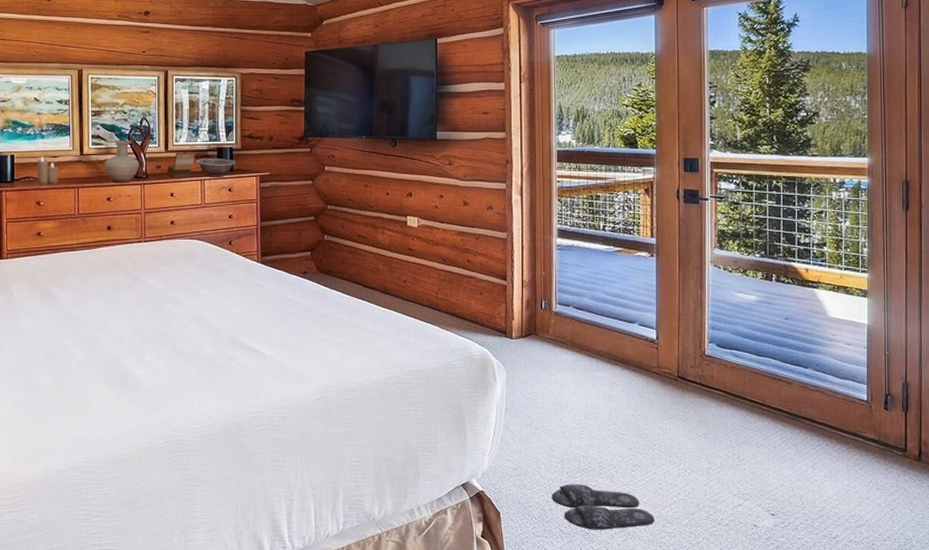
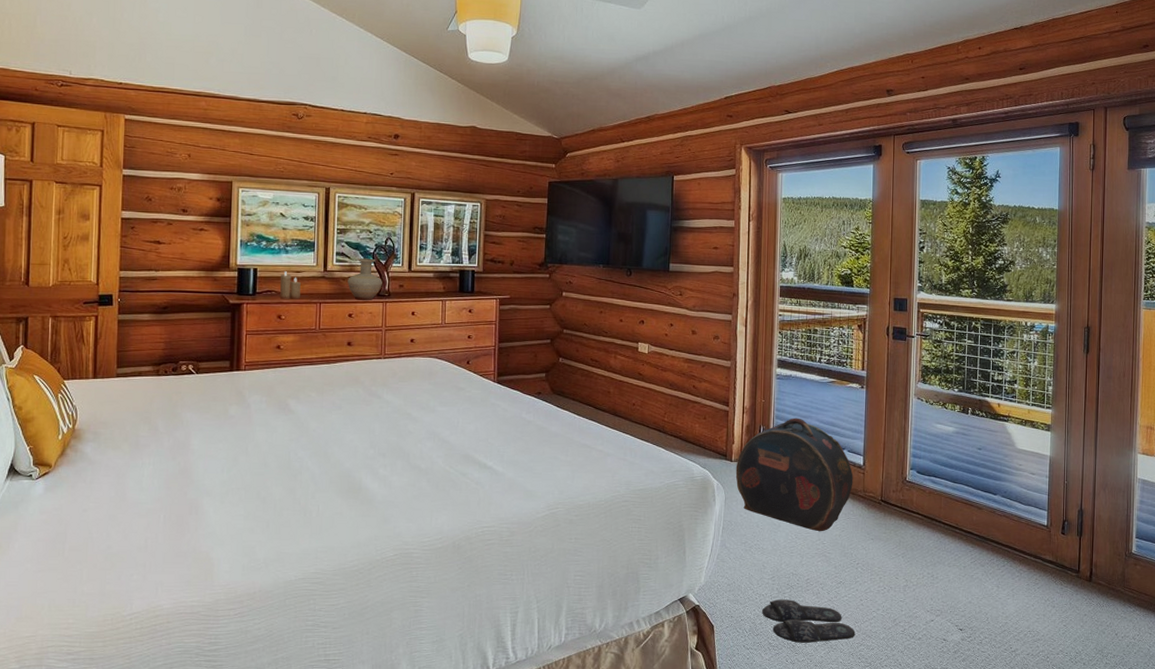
wooden box: present [167,151,195,179] -> none [410,271,438,298]
decorative bowl: present [196,157,235,178] -> none [438,279,477,300]
hat box: none [517,290,646,411] -> present [735,418,853,531]

